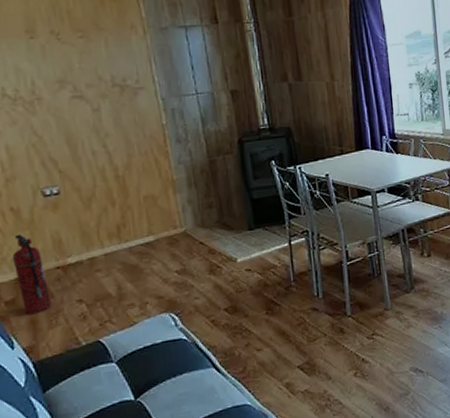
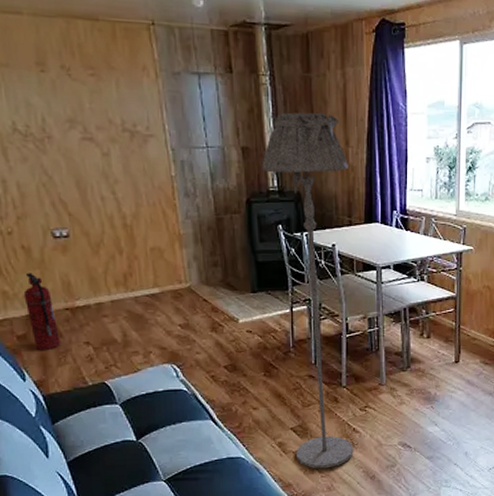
floor lamp: none [251,51,365,408] -> present [262,112,354,469]

